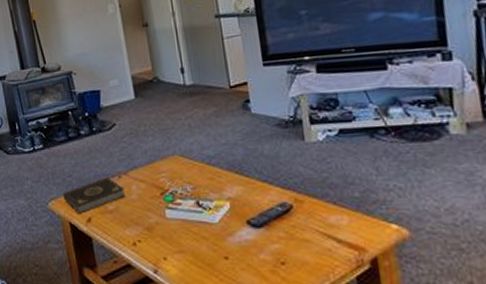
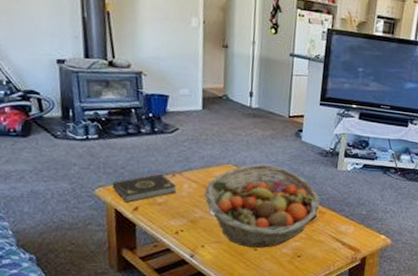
fruit basket: none [154,149,294,257] -> present [204,164,320,249]

